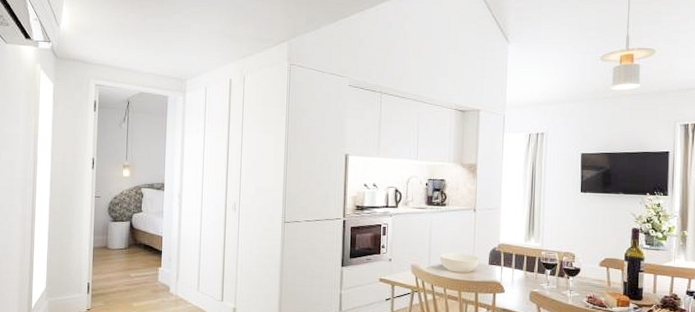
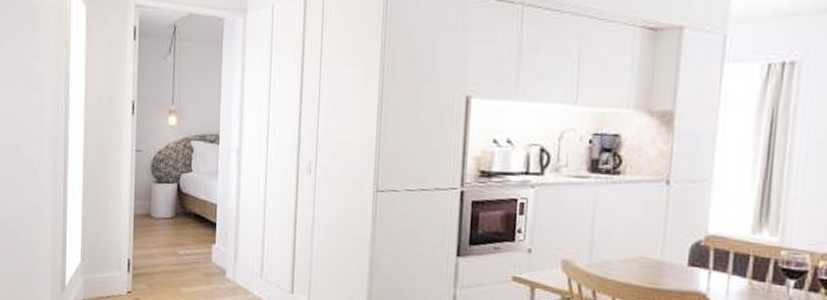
bowl: present [439,253,480,274] -> none [606,244,673,278]

